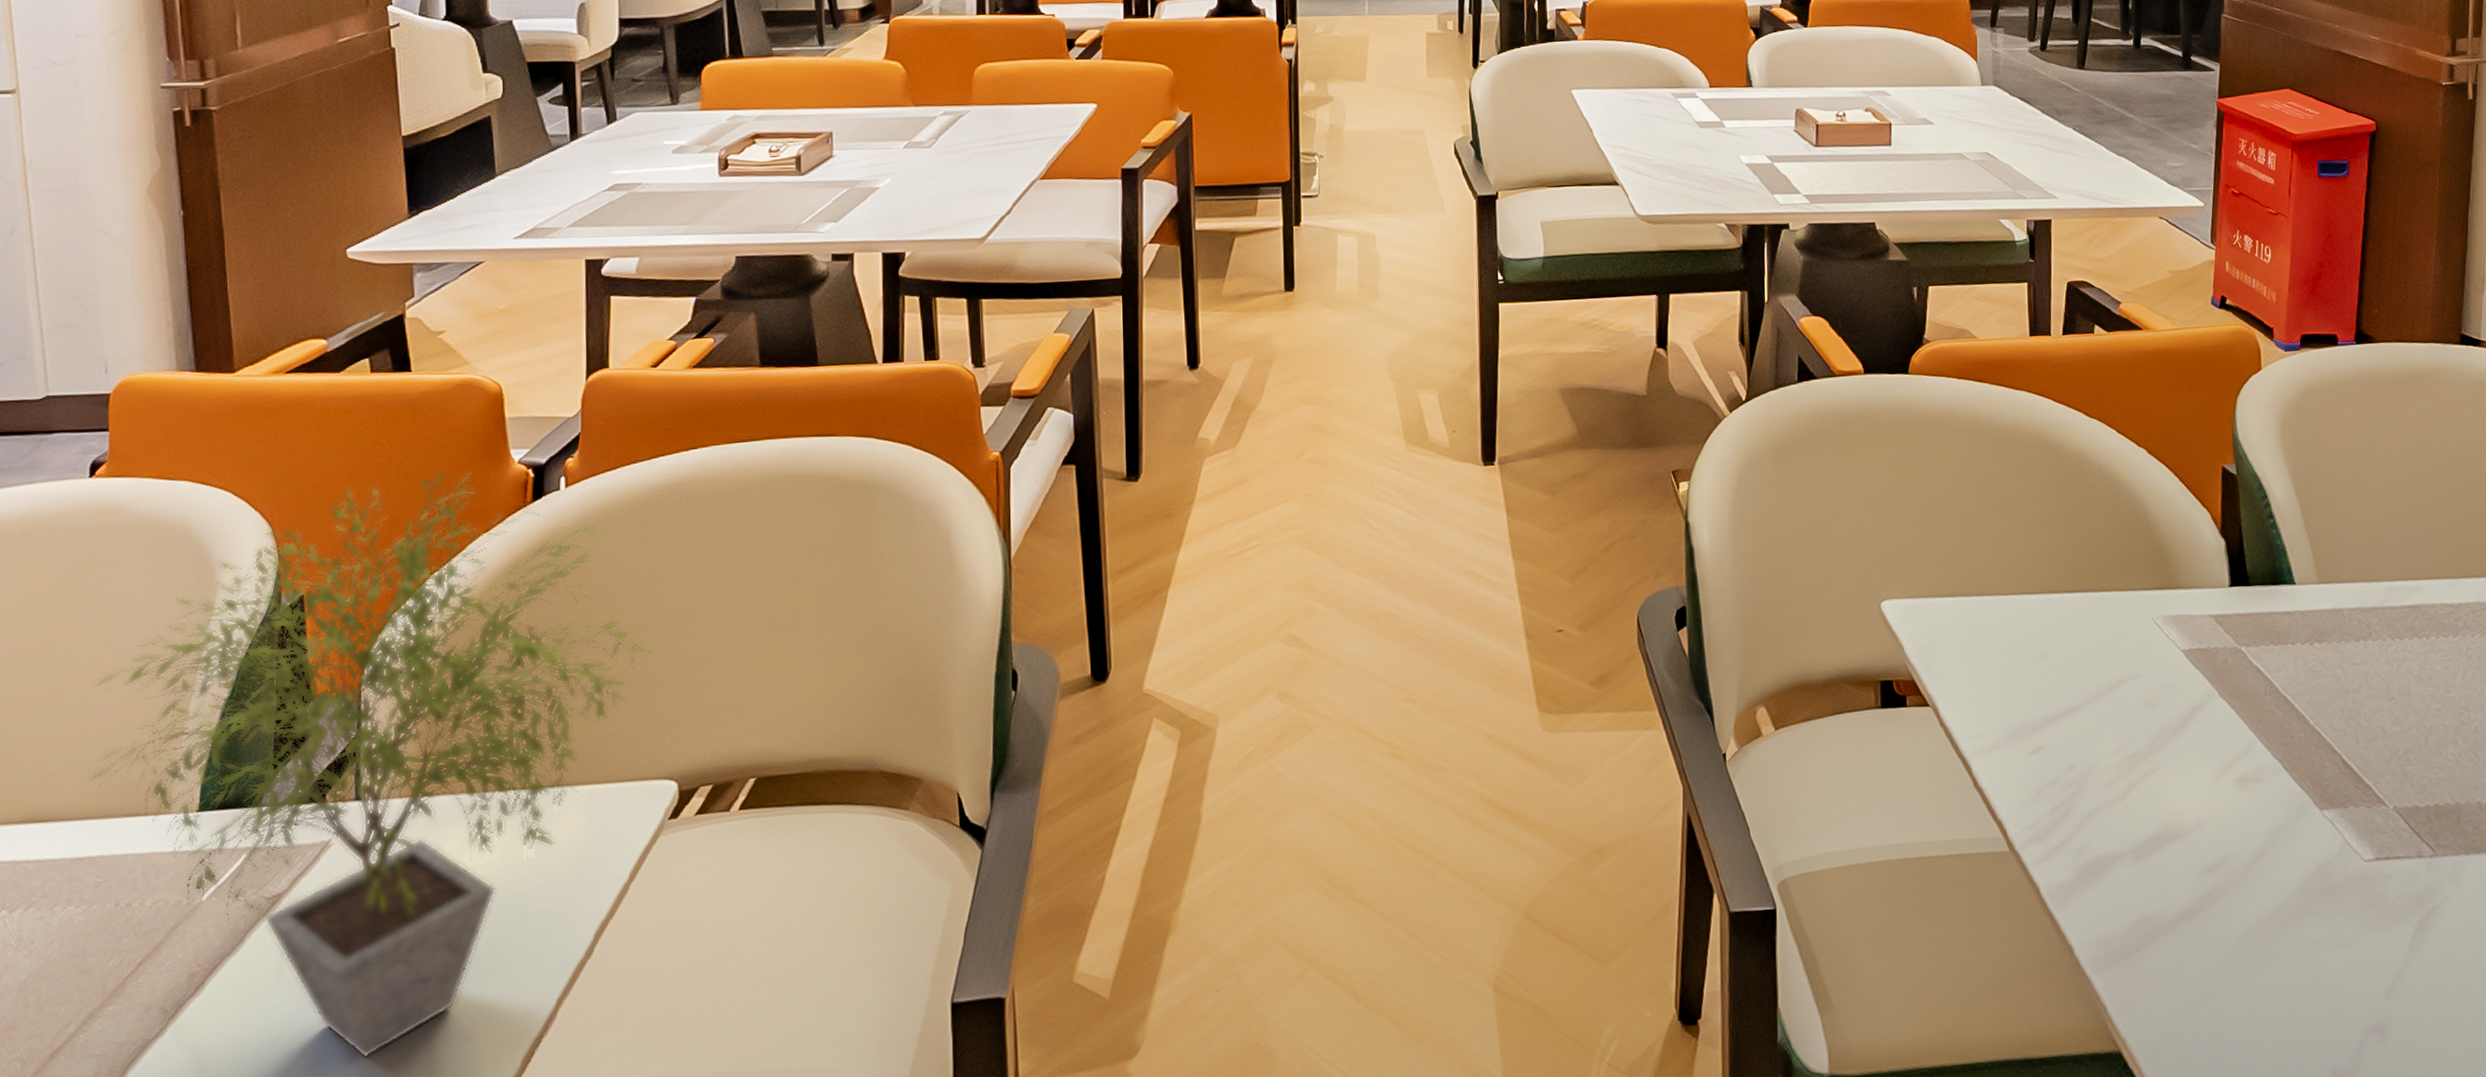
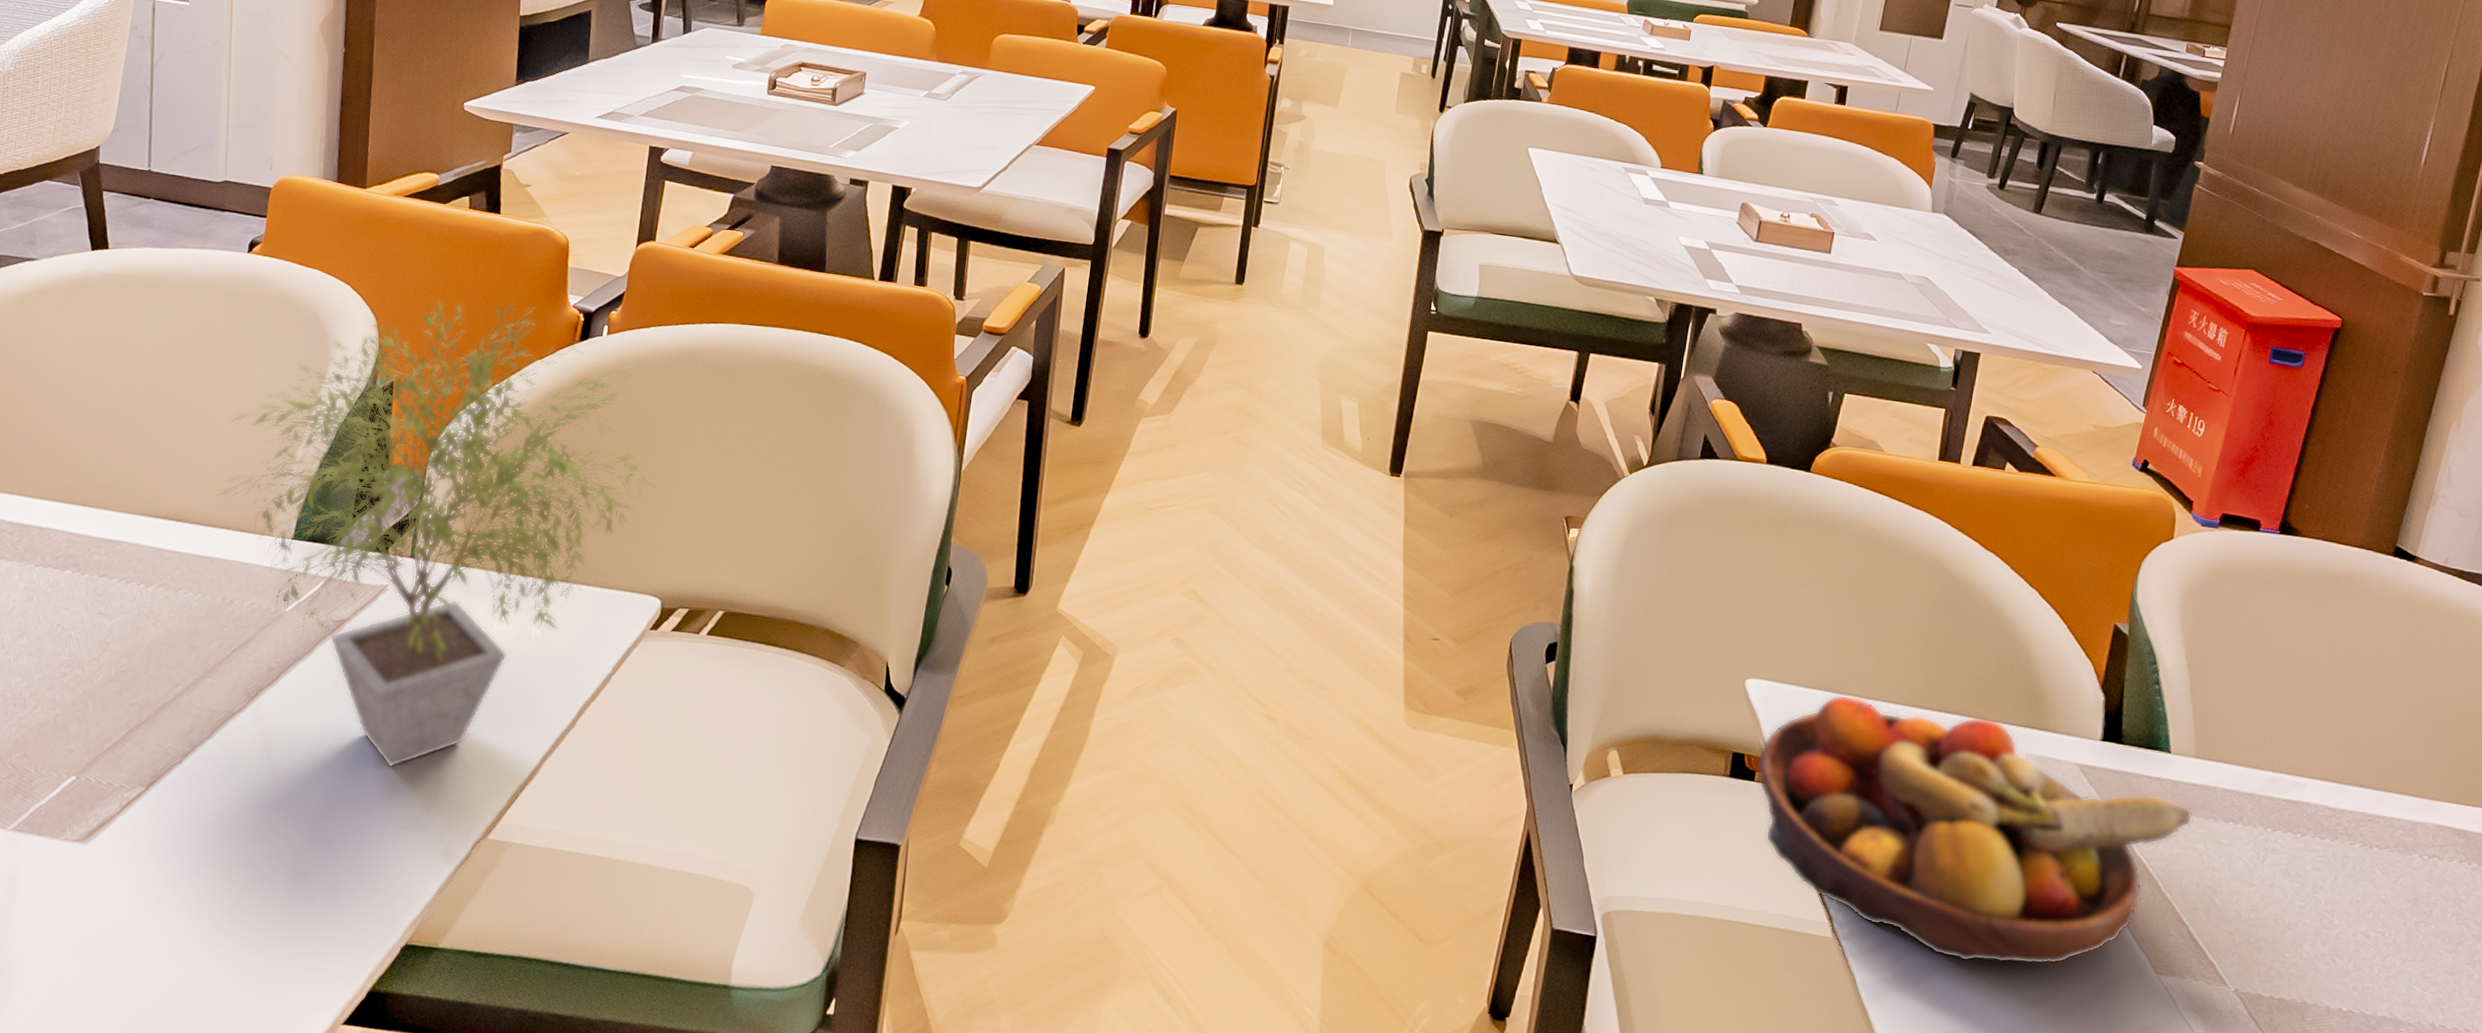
fruit bowl: none [1906,588,2326,844] -> present [1757,694,2193,965]

